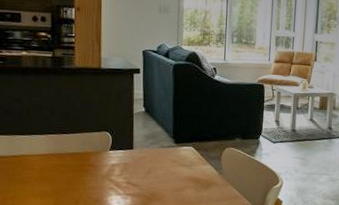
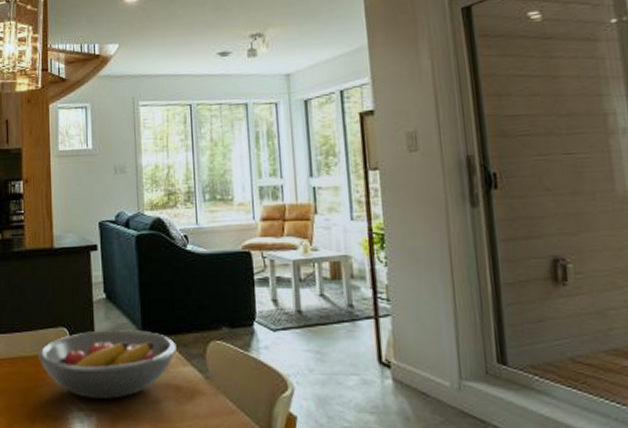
fruit bowl: none [84,135,199,187] -> present [38,330,177,399]

